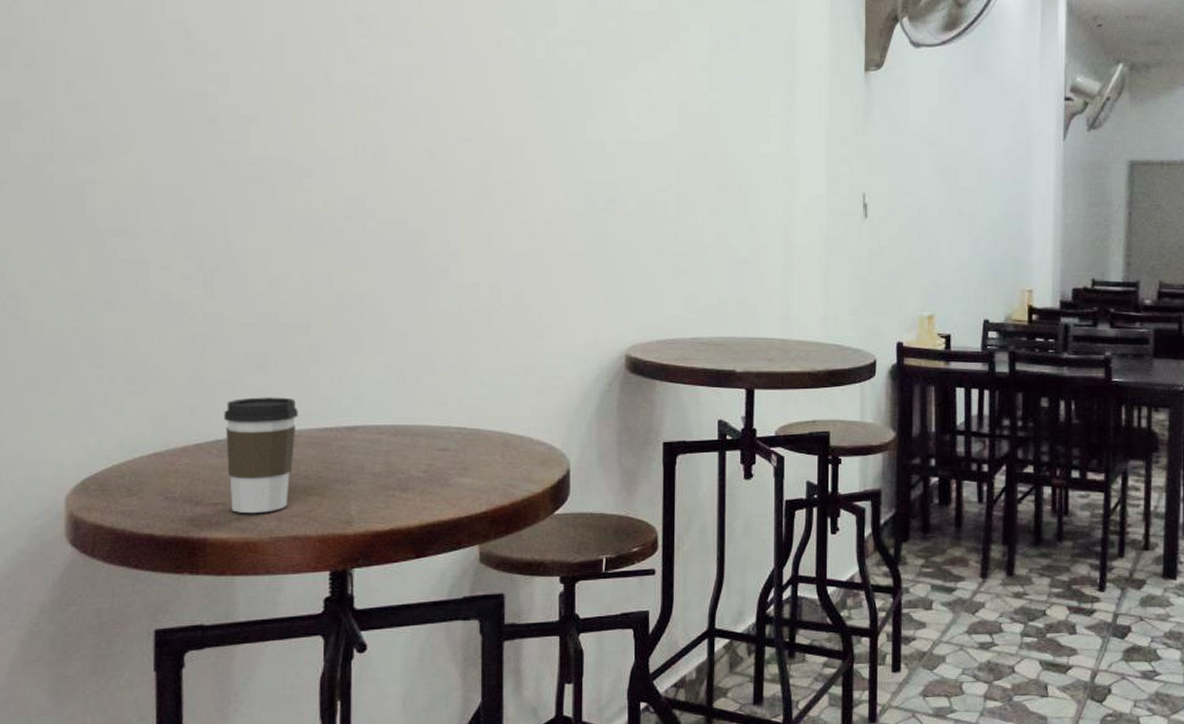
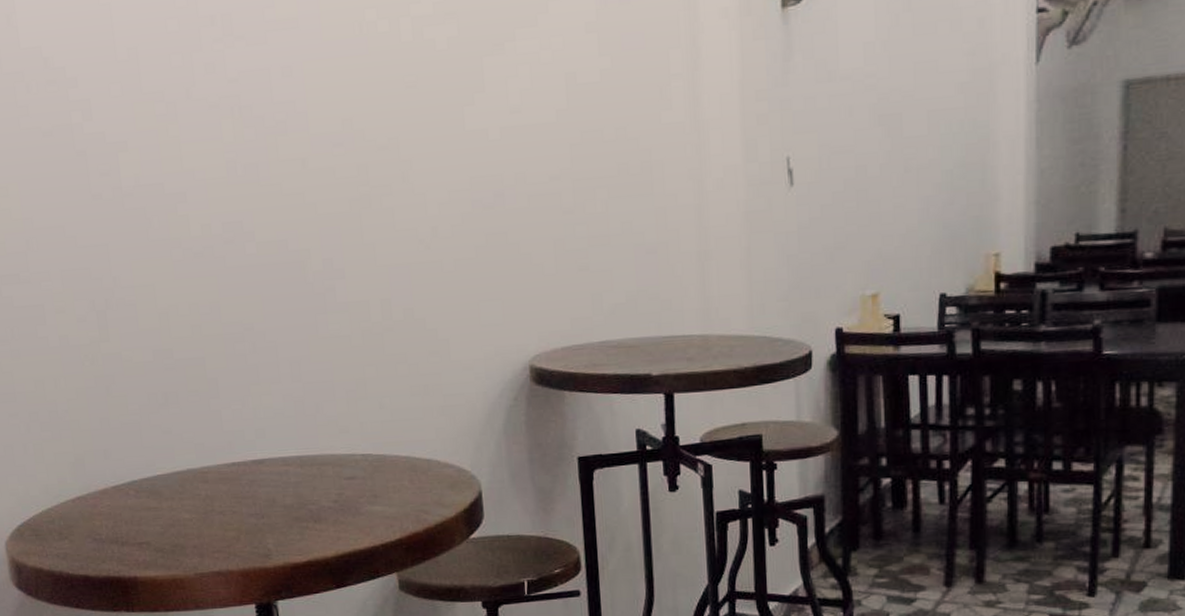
coffee cup: present [224,397,298,513] -> none [135,434,207,551]

